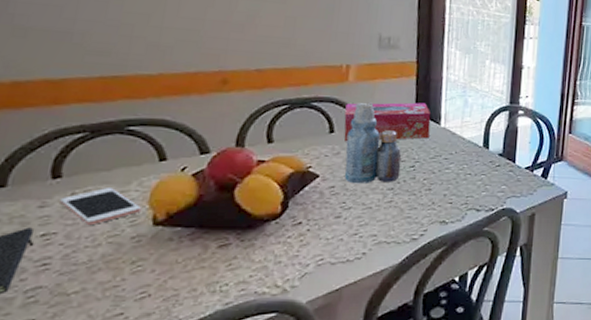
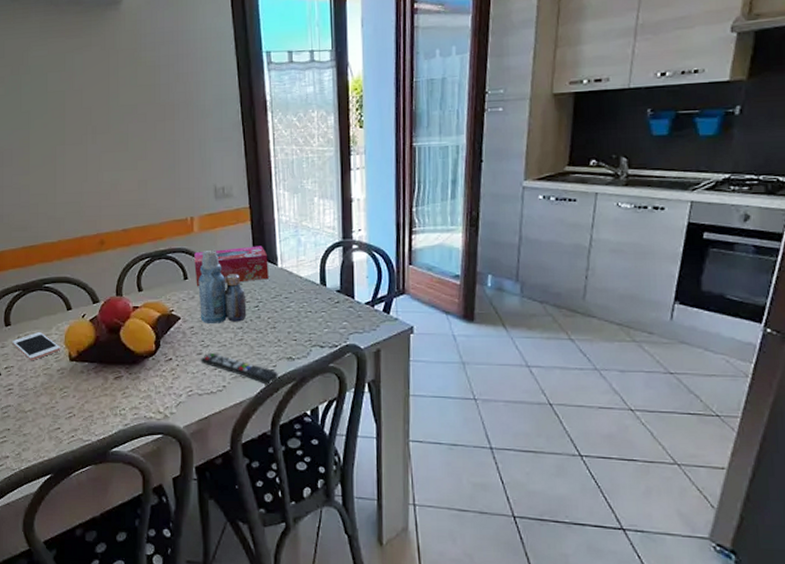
remote control: none [338,215,428,251] -> present [200,352,278,385]

